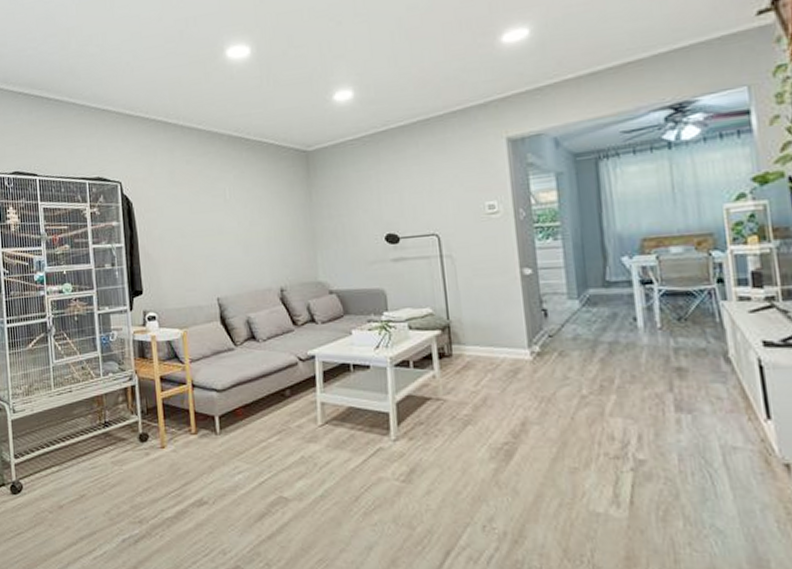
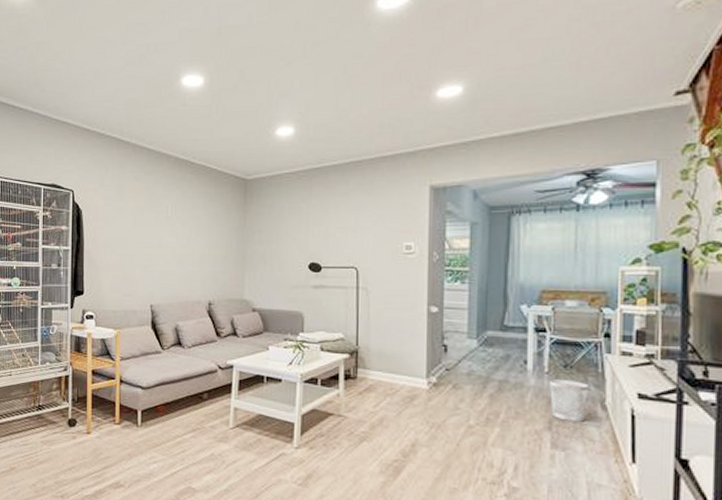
wastebasket: none [664,334,709,380] -> present [550,379,590,422]

